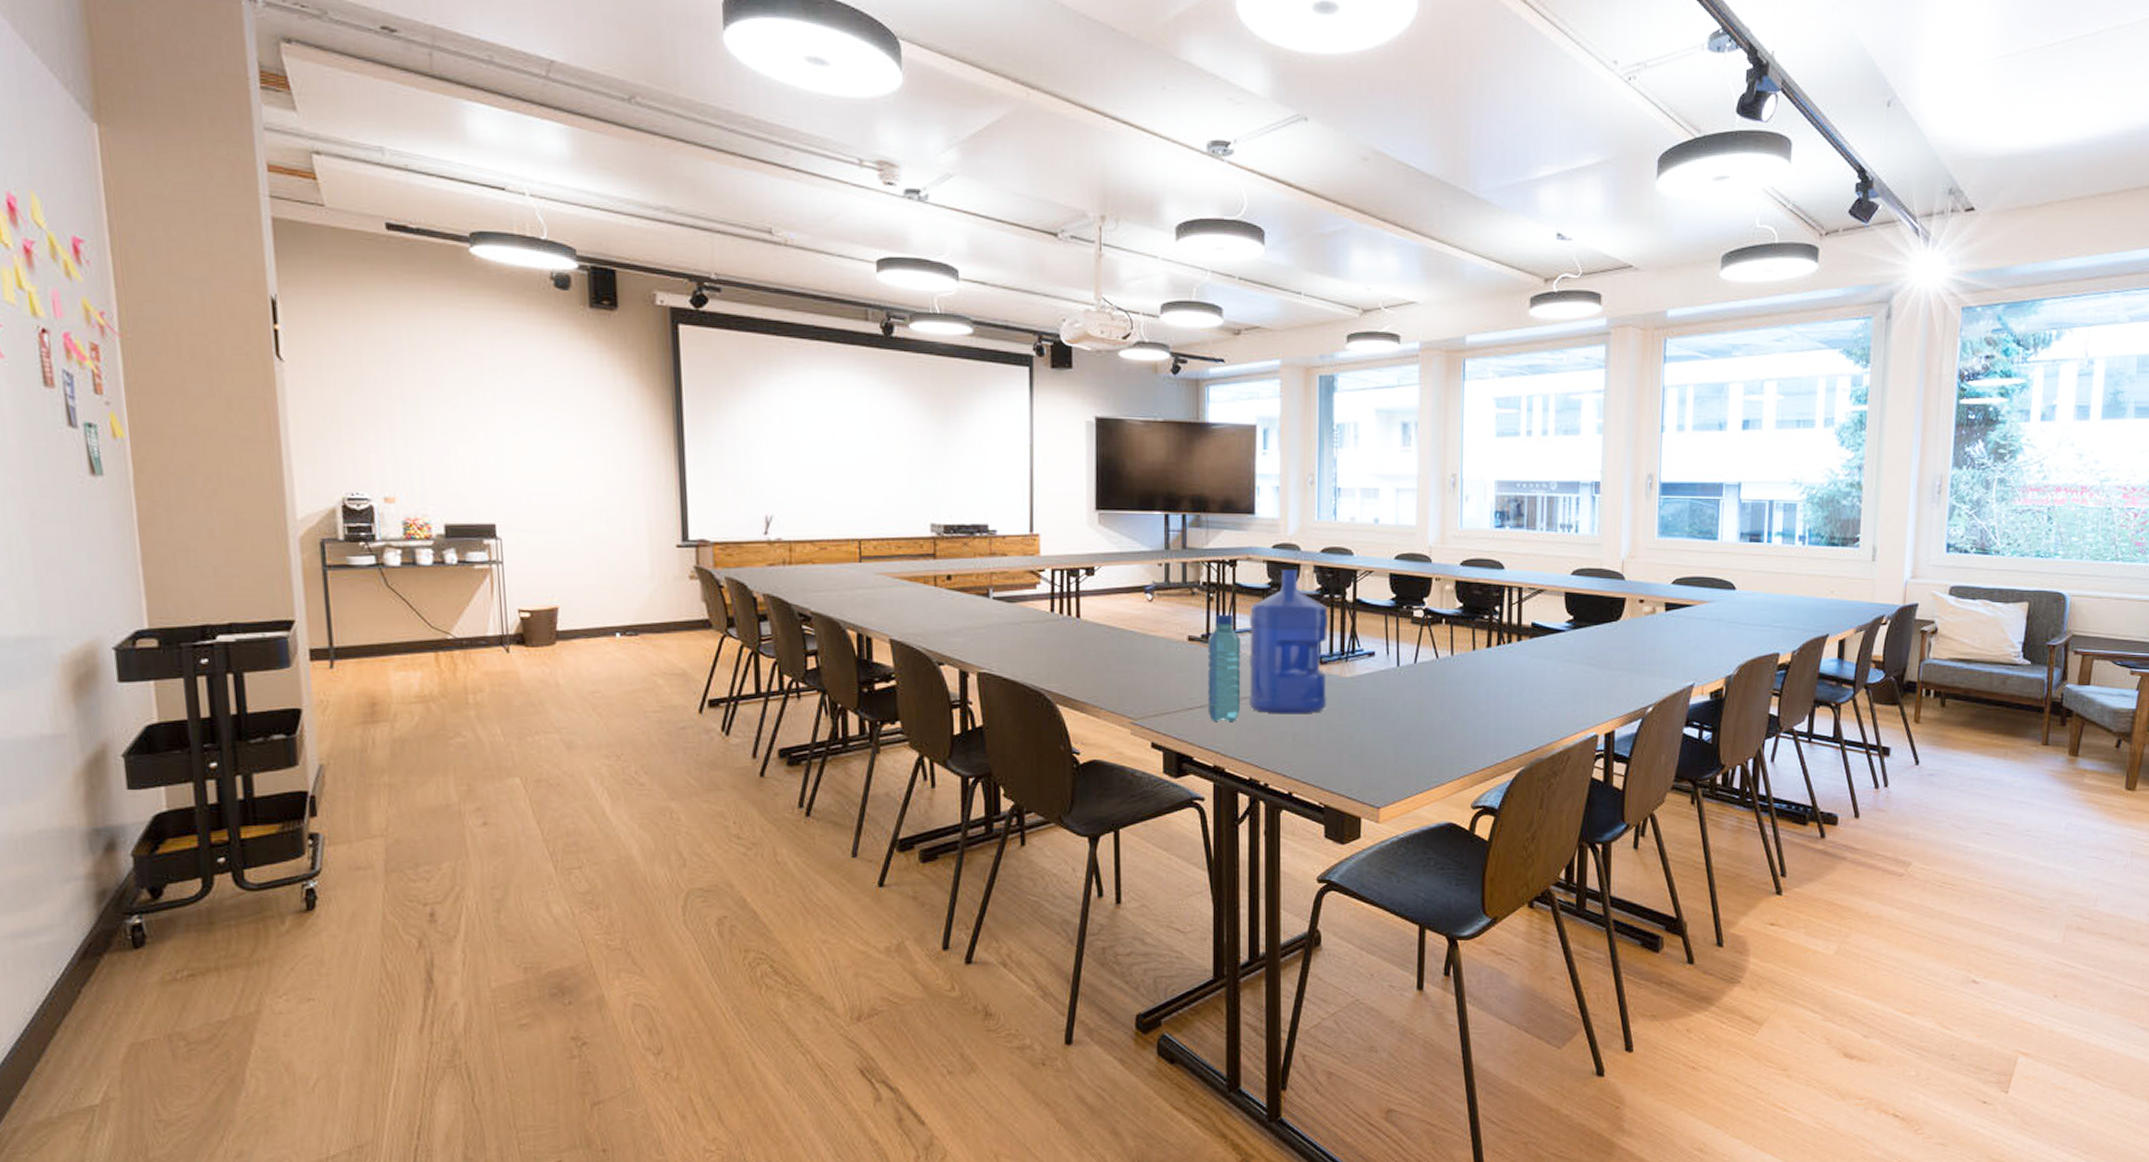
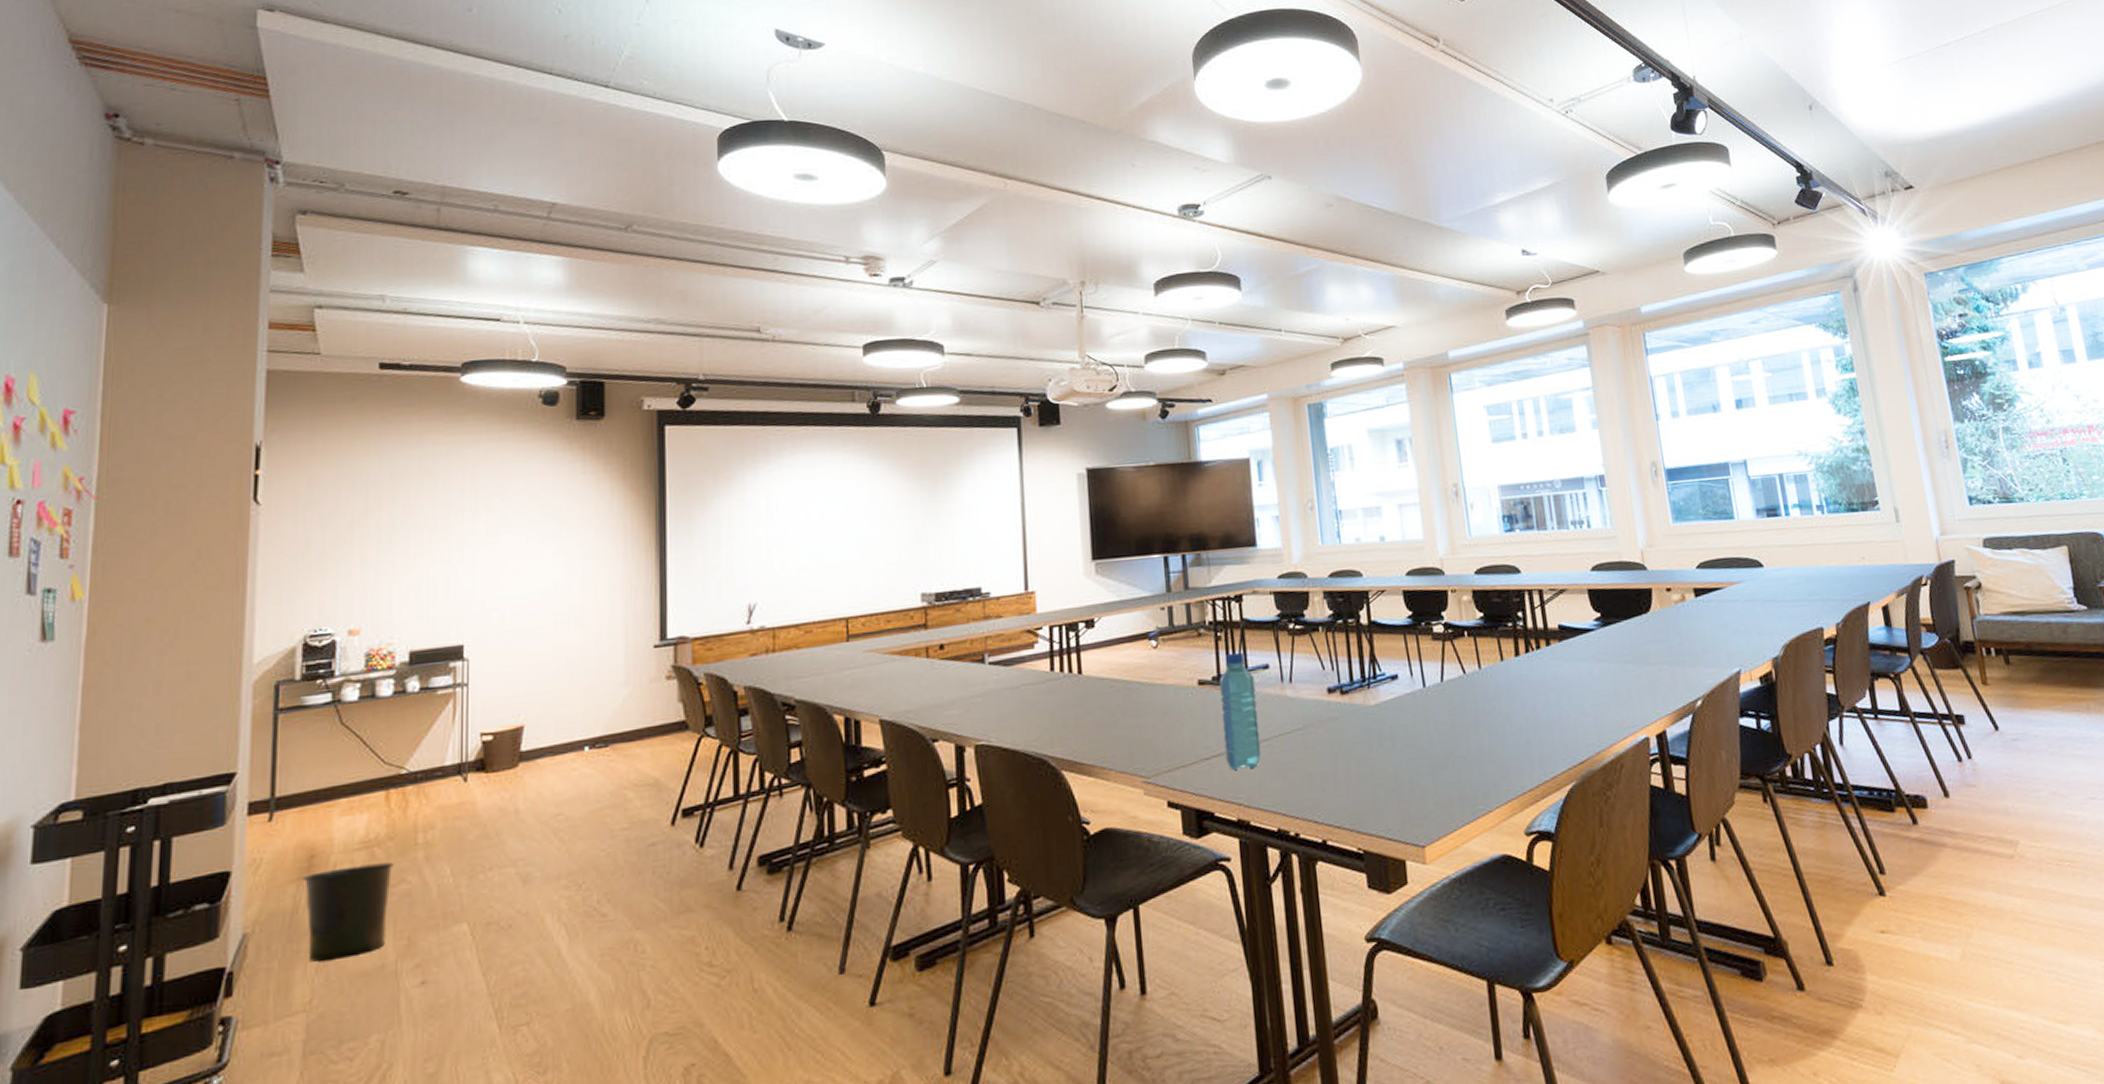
waste bin: none [367,717,449,795] -> present [303,862,394,962]
water jug: present [1248,569,1328,714] -> none [1260,598,1354,754]

